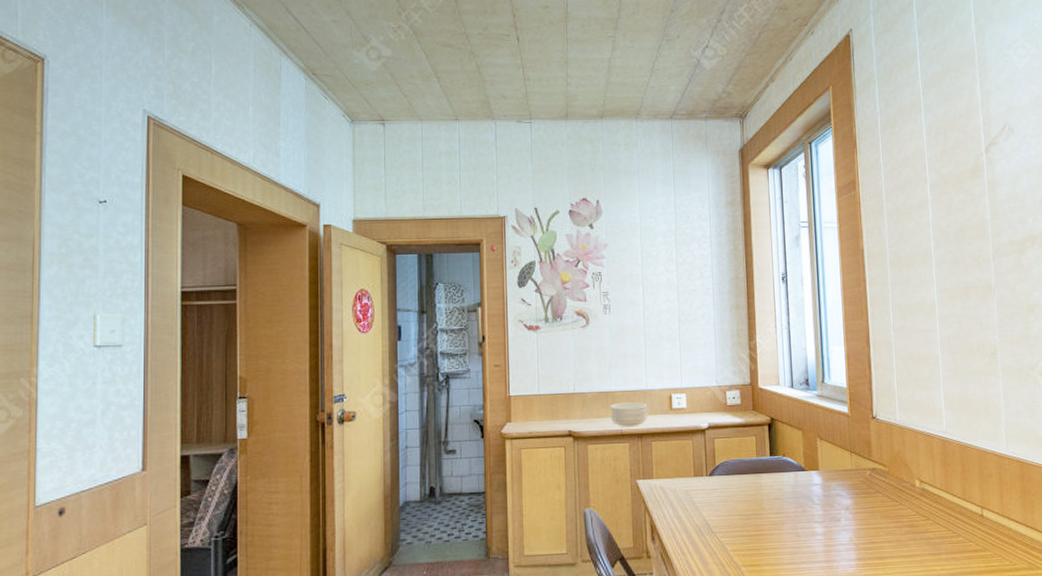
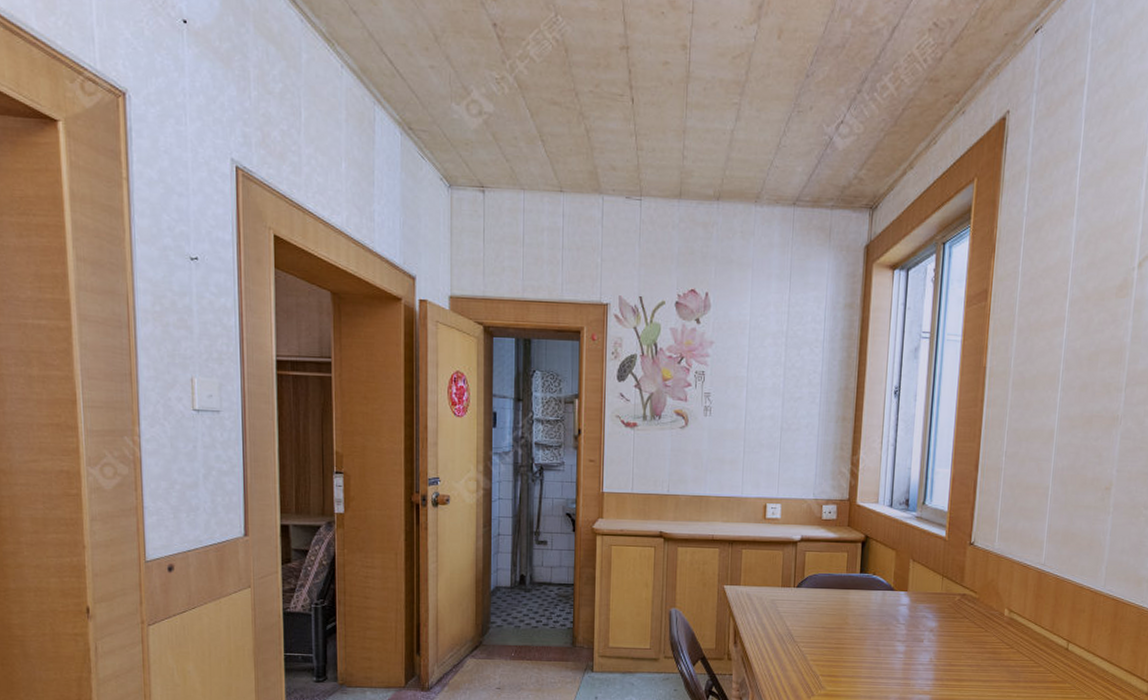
bowl: present [610,402,647,429] -> none [703,508,740,535]

